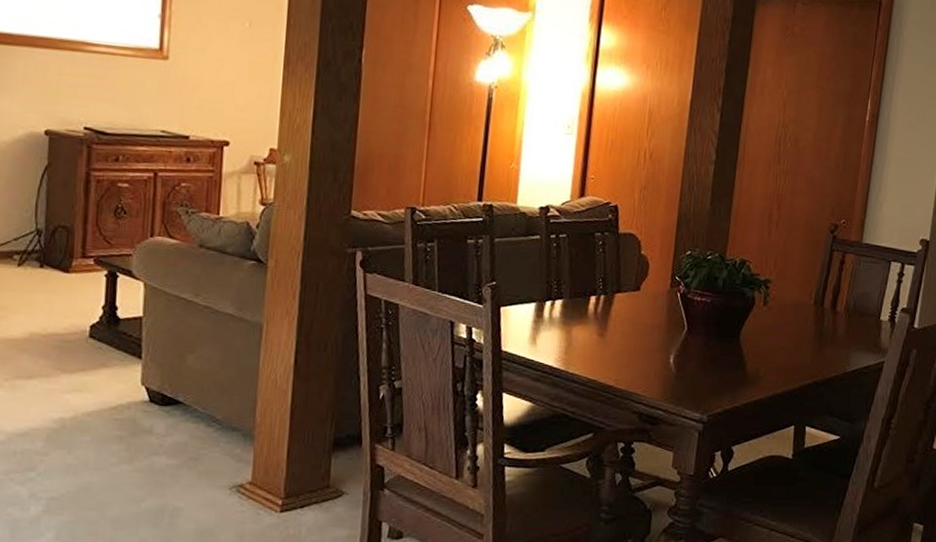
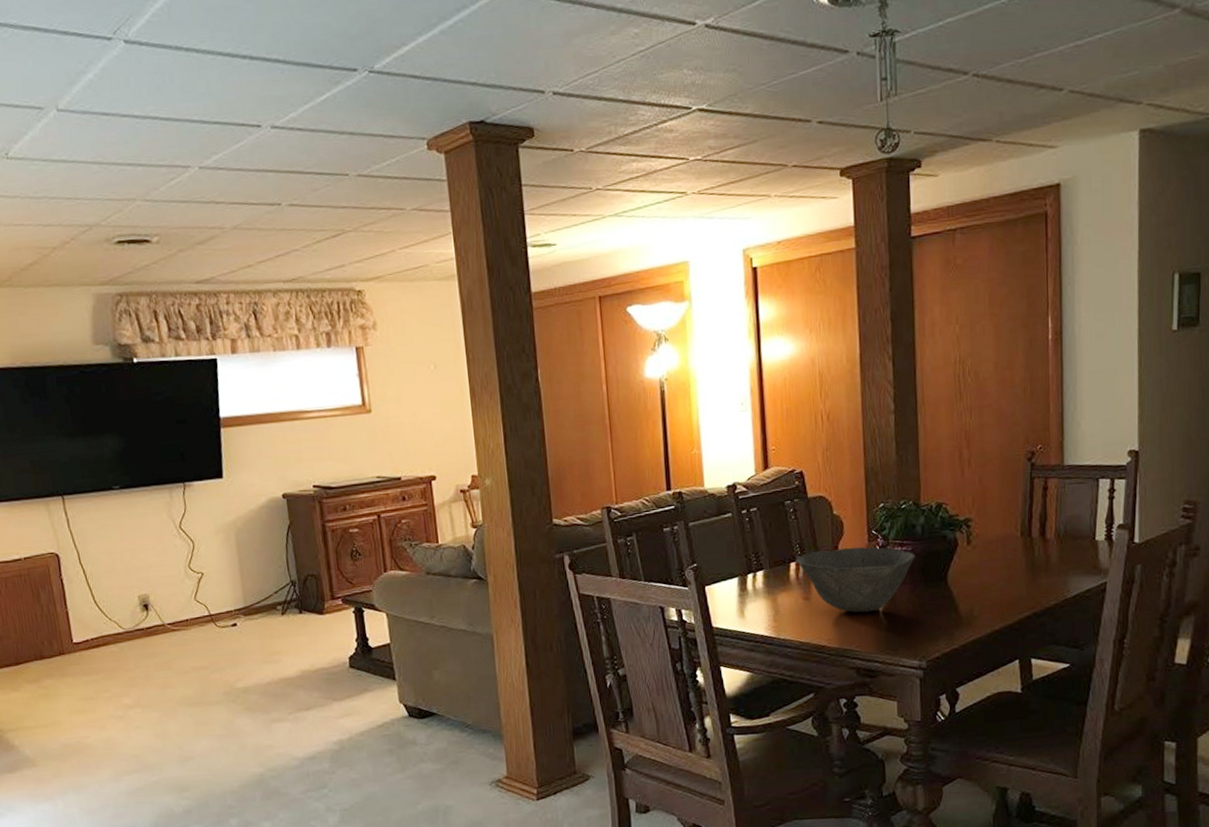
bowl: none [597,288,714,358] -> present [796,547,916,613]

